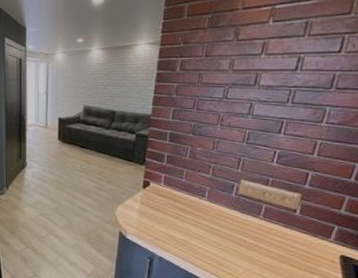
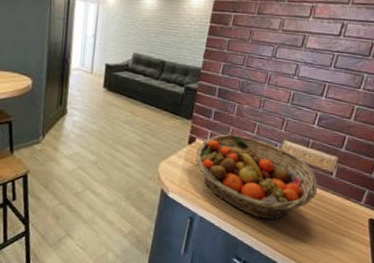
fruit basket: none [151,176,281,258] -> present [195,133,318,220]

